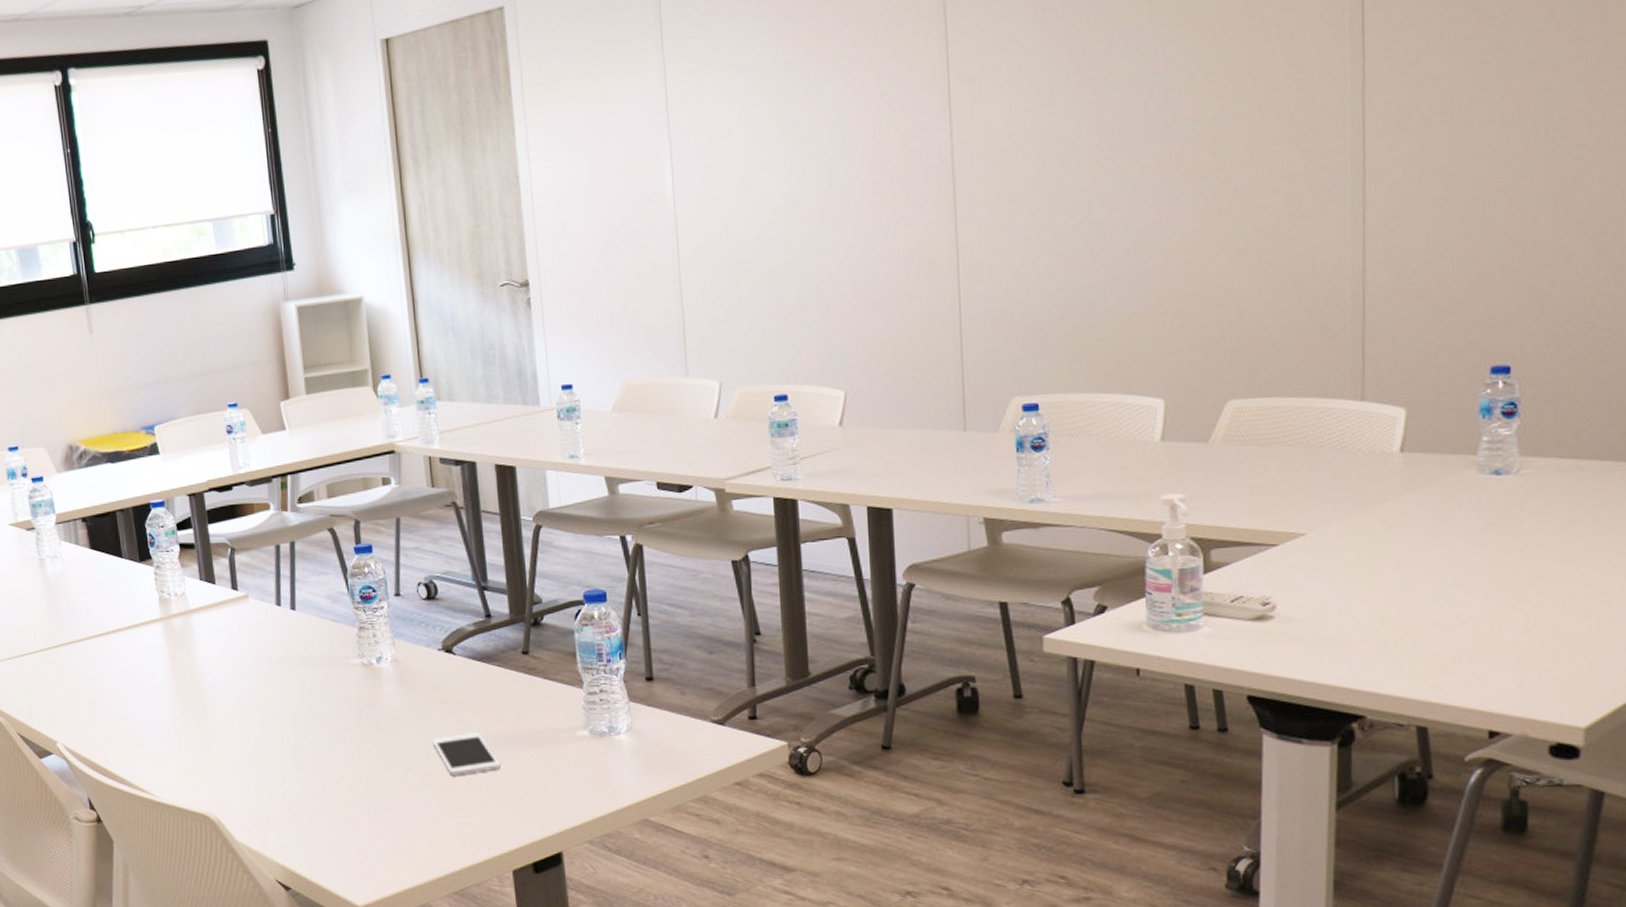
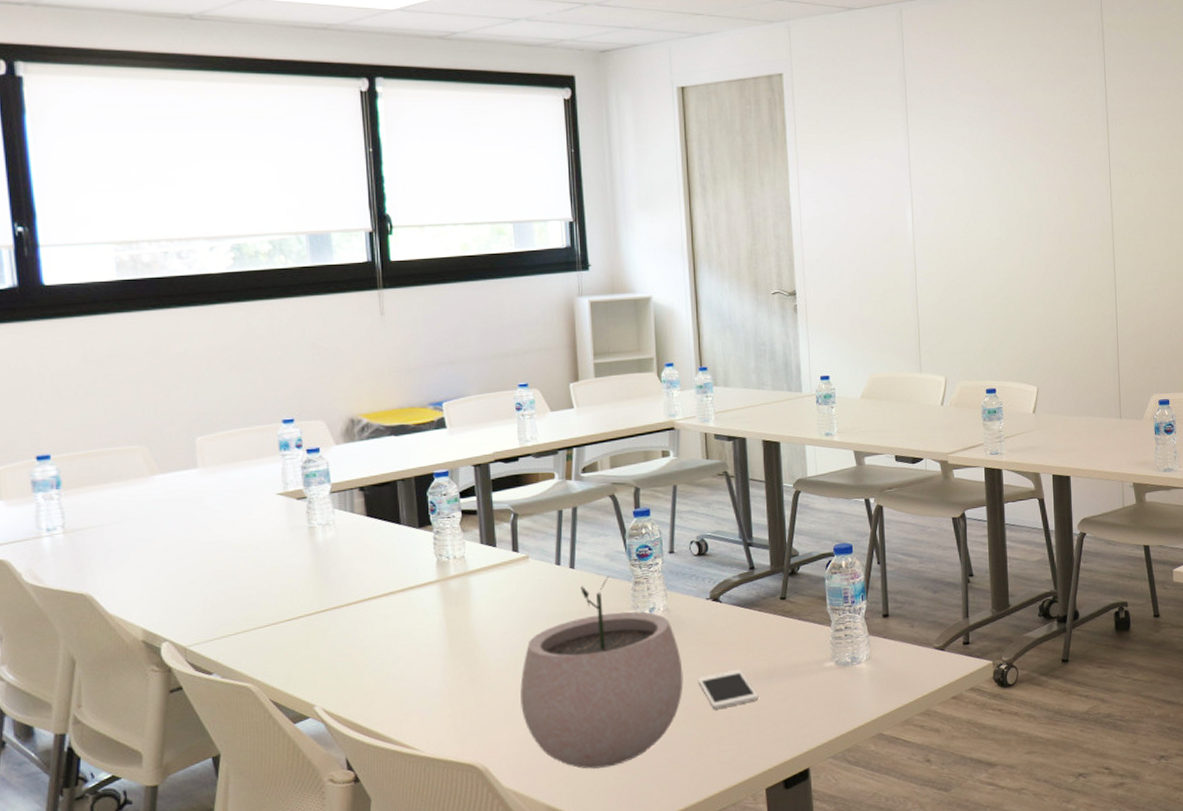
plant pot: none [247,621,417,830] -> present [520,577,683,769]

